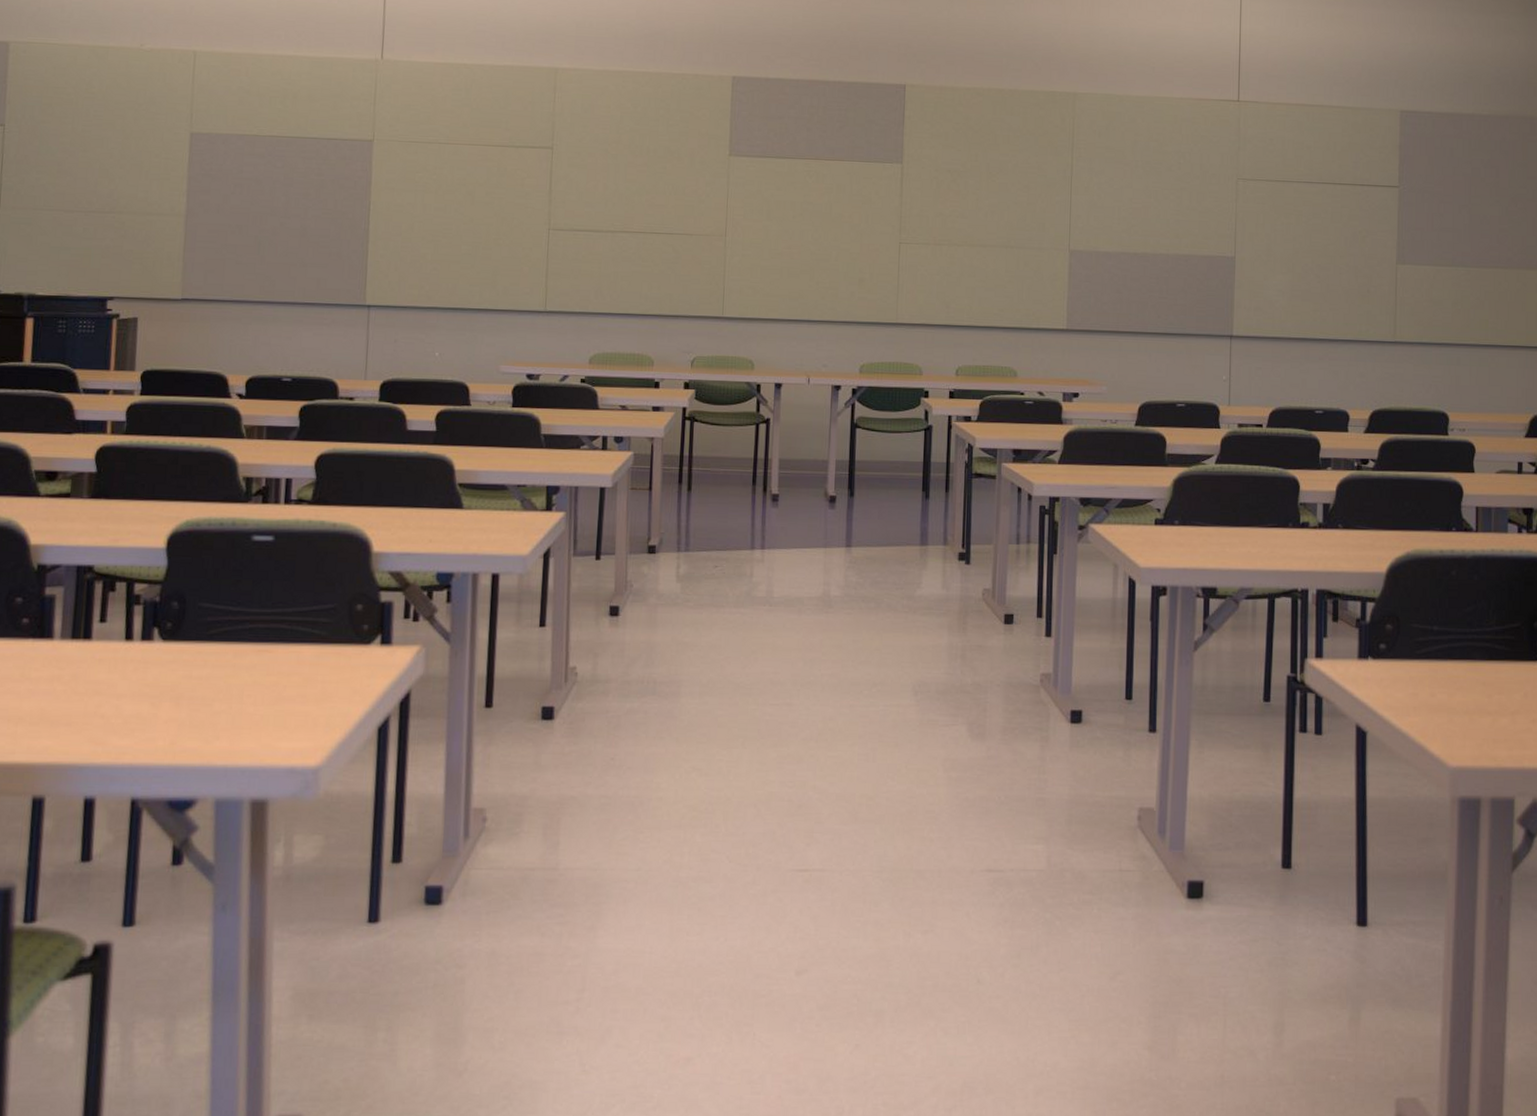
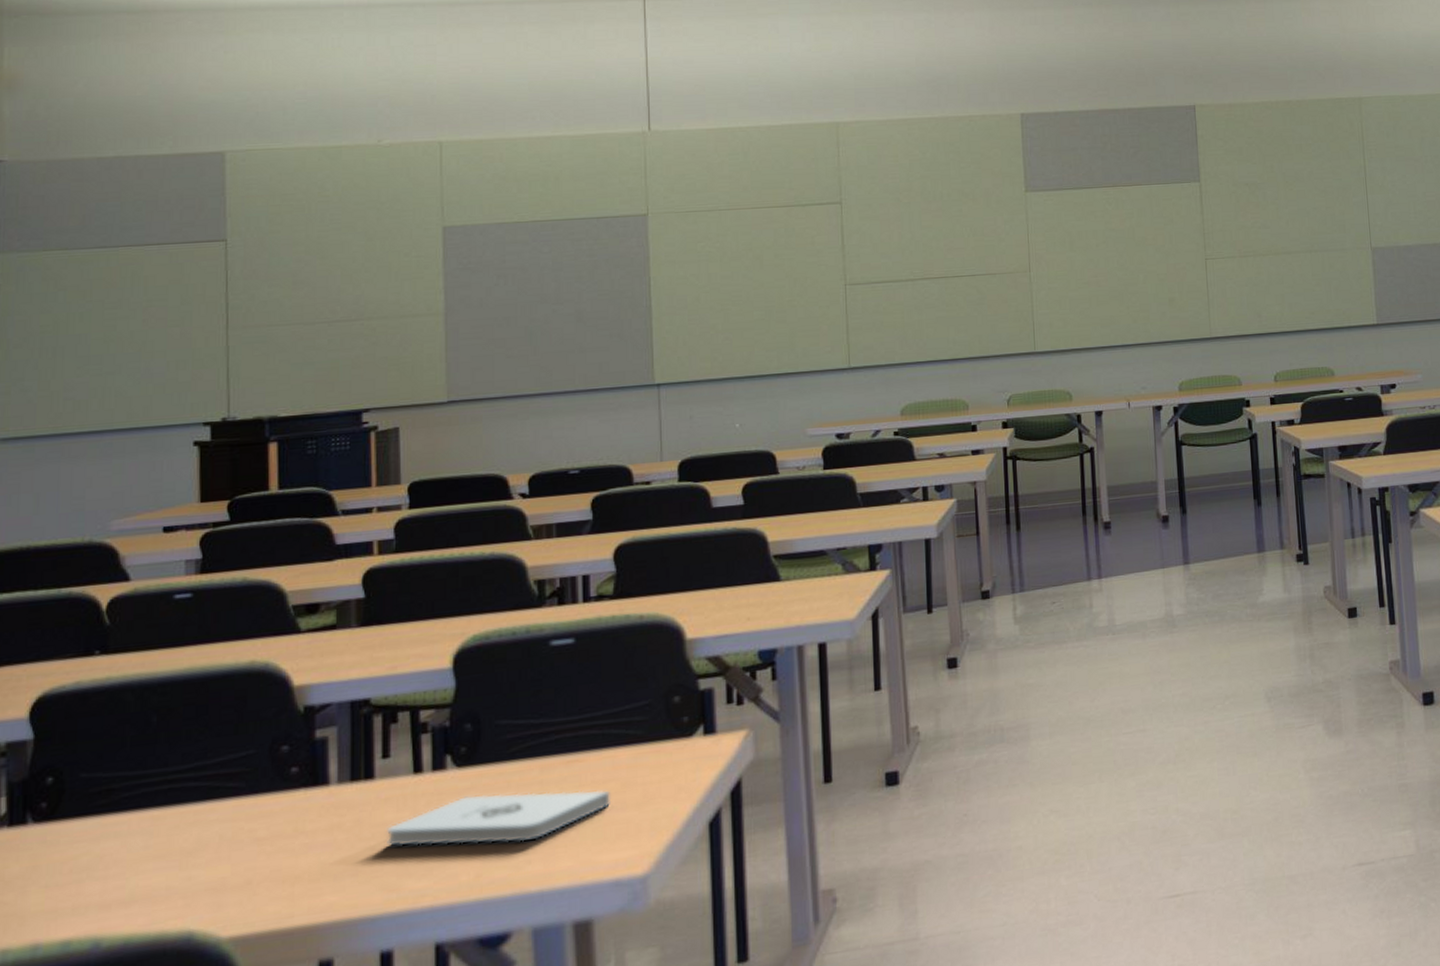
notepad: none [98,668,293,718] -> present [387,790,610,846]

